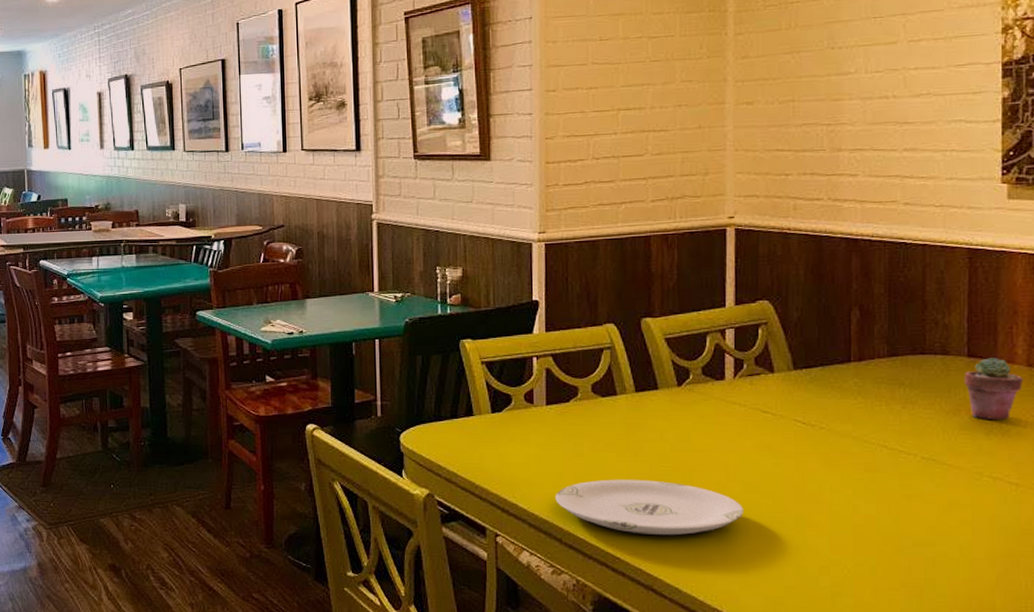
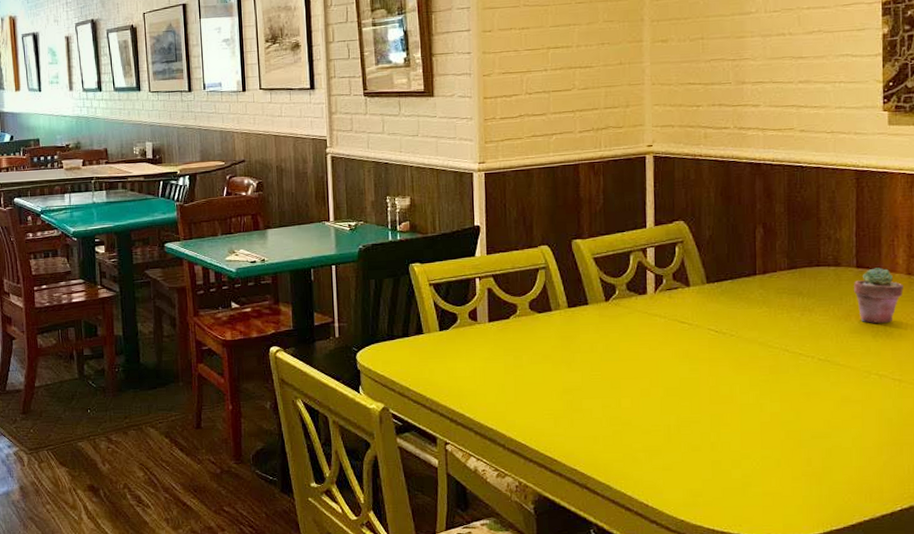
plate: present [555,479,744,536] -> none [498,387,666,438]

